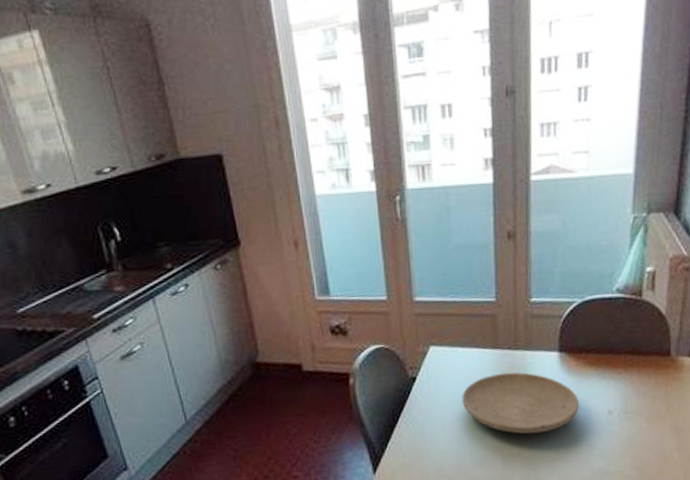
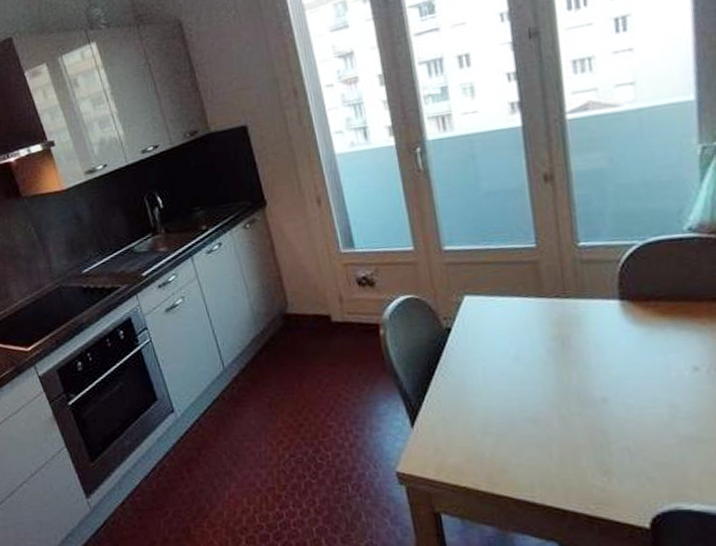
plate: present [462,372,579,434] -> none [505,322,653,391]

